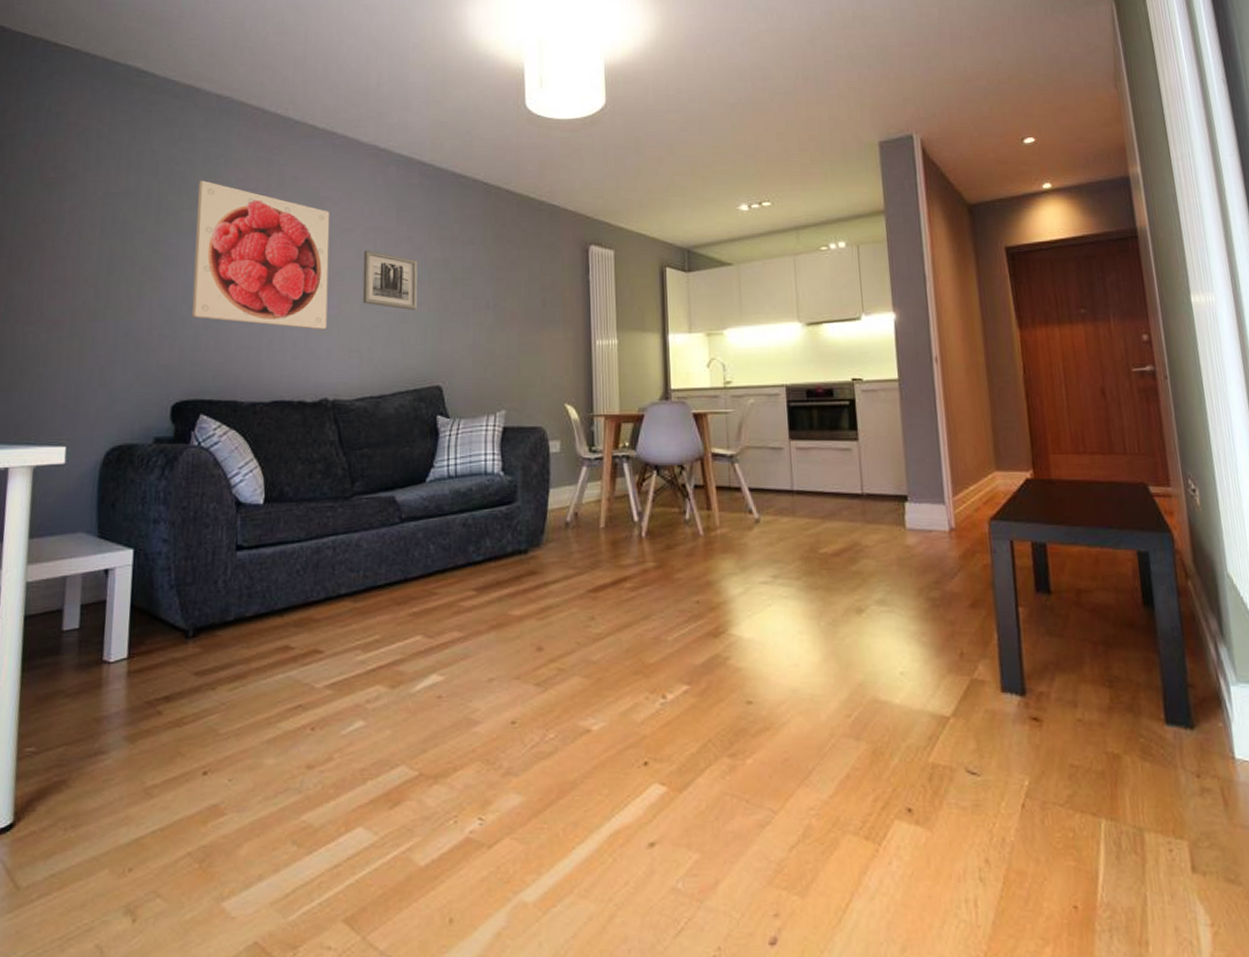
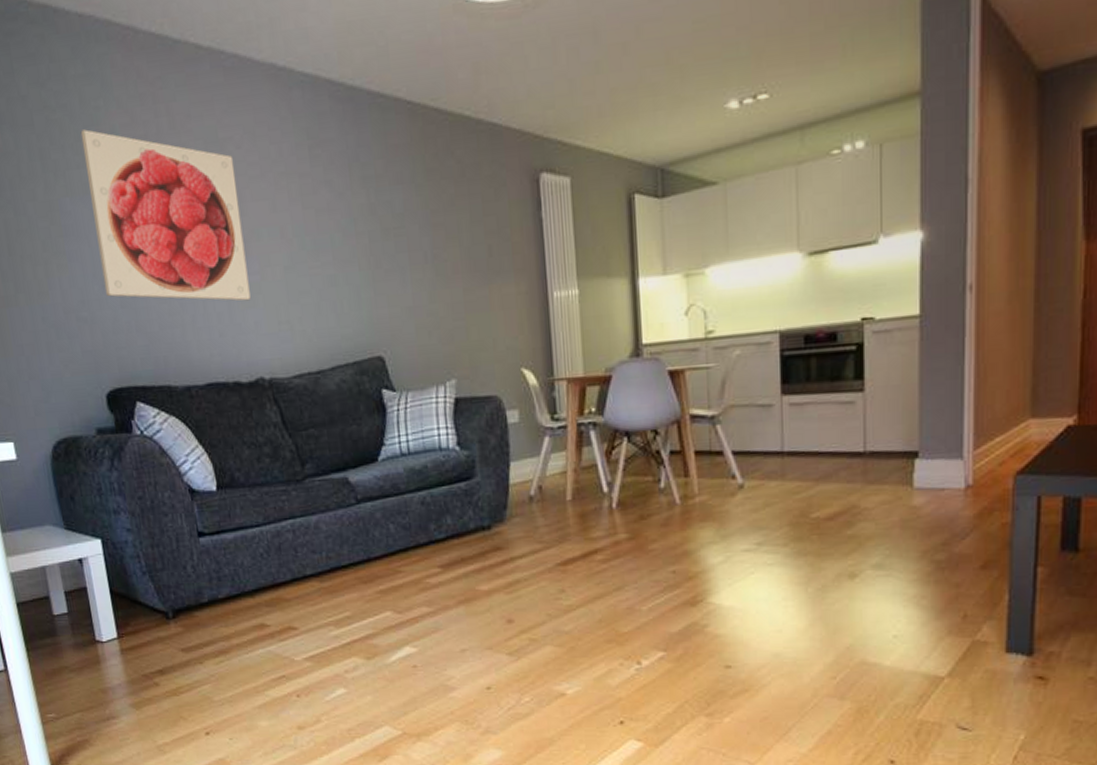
wall art: present [362,250,417,310] -> none [278,200,346,271]

